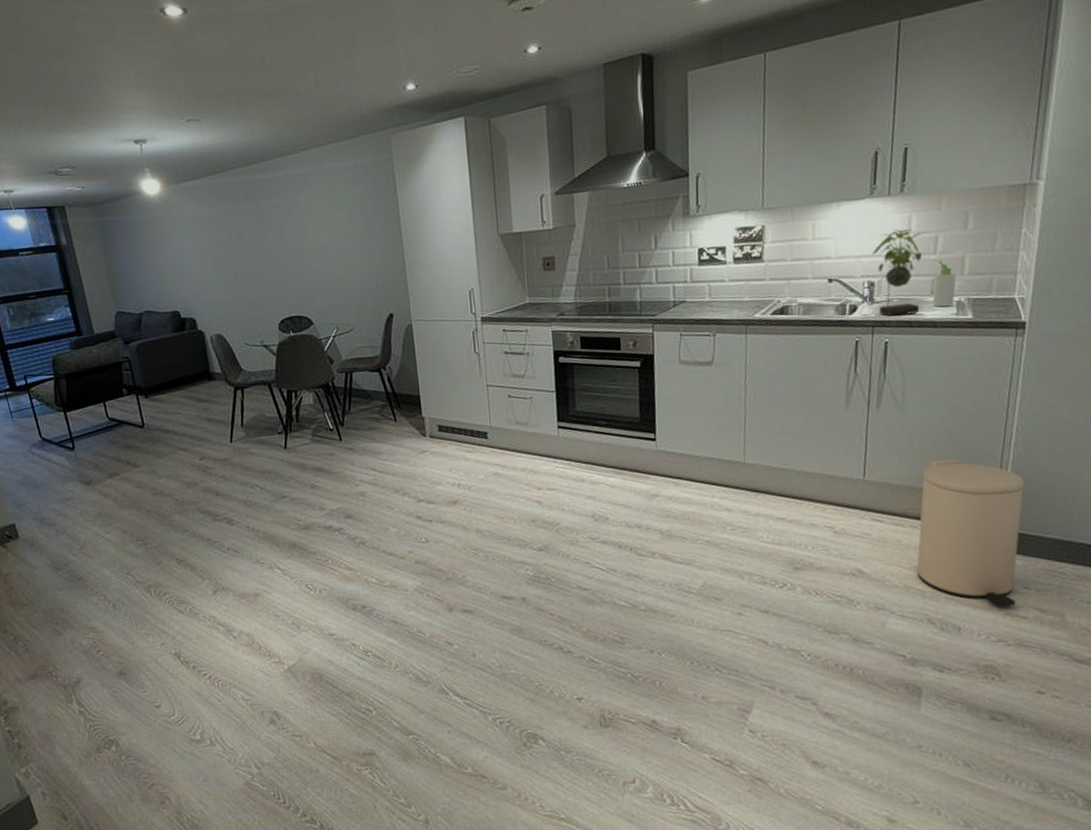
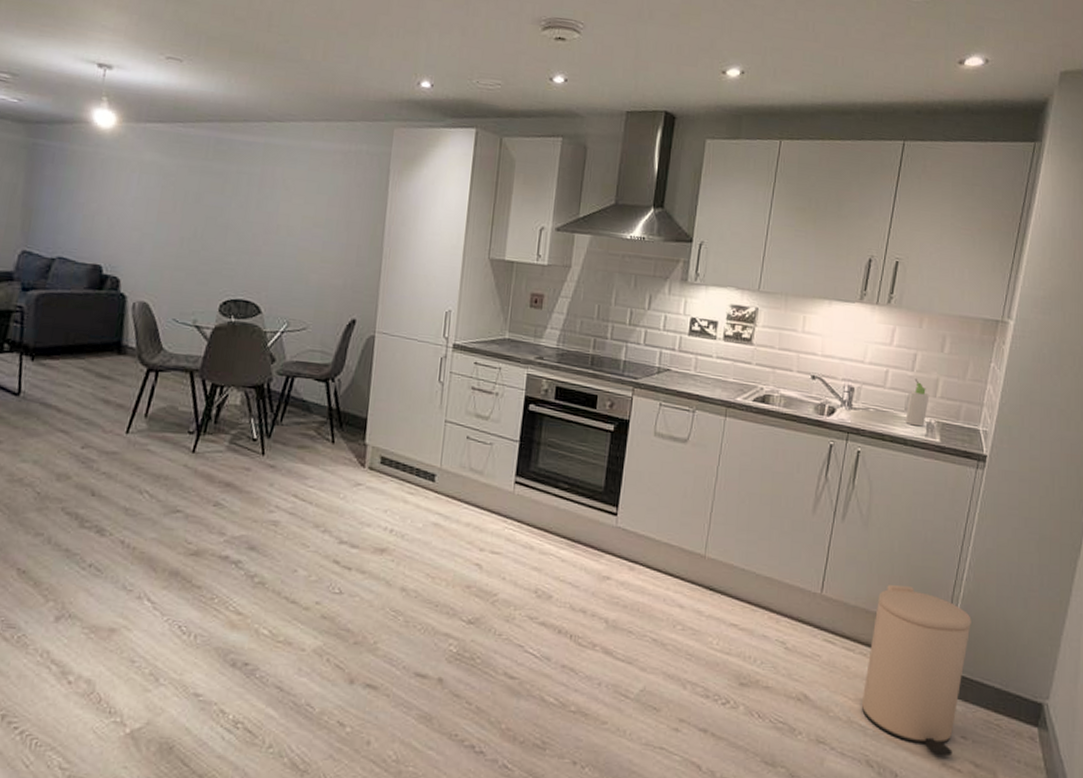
plant: present [872,228,927,317] -> none [856,339,907,428]

